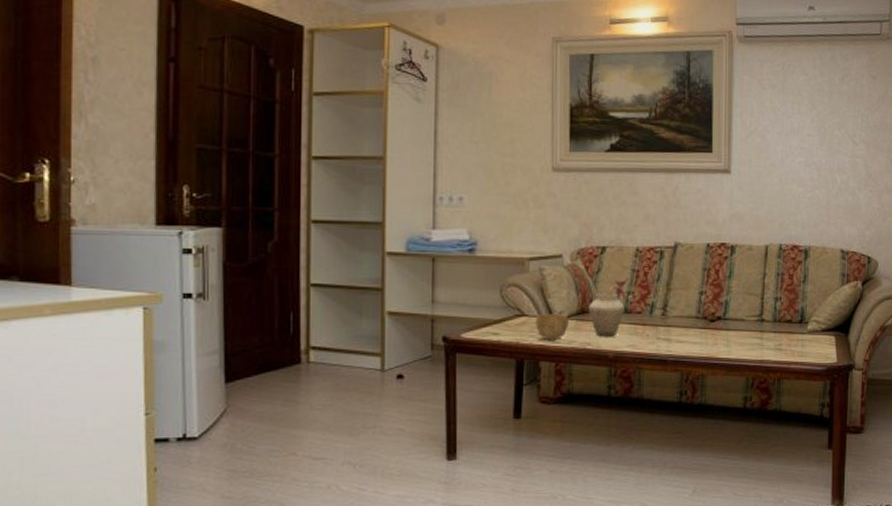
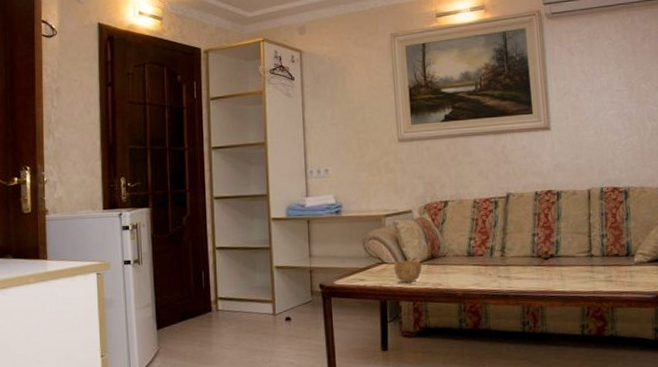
vase: present [588,277,629,337] -> none [437,225,470,278]

